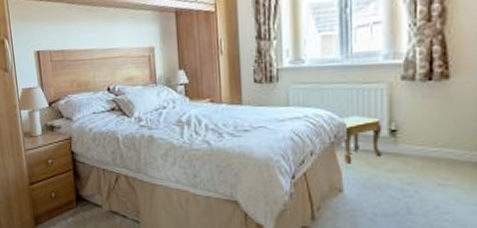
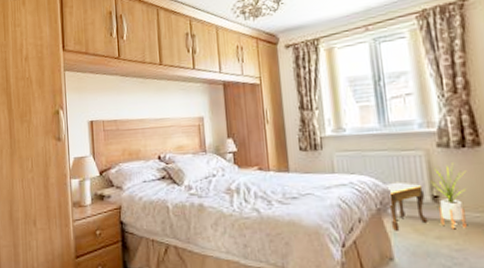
house plant: none [390,96,430,163] -> present [430,163,467,230]

